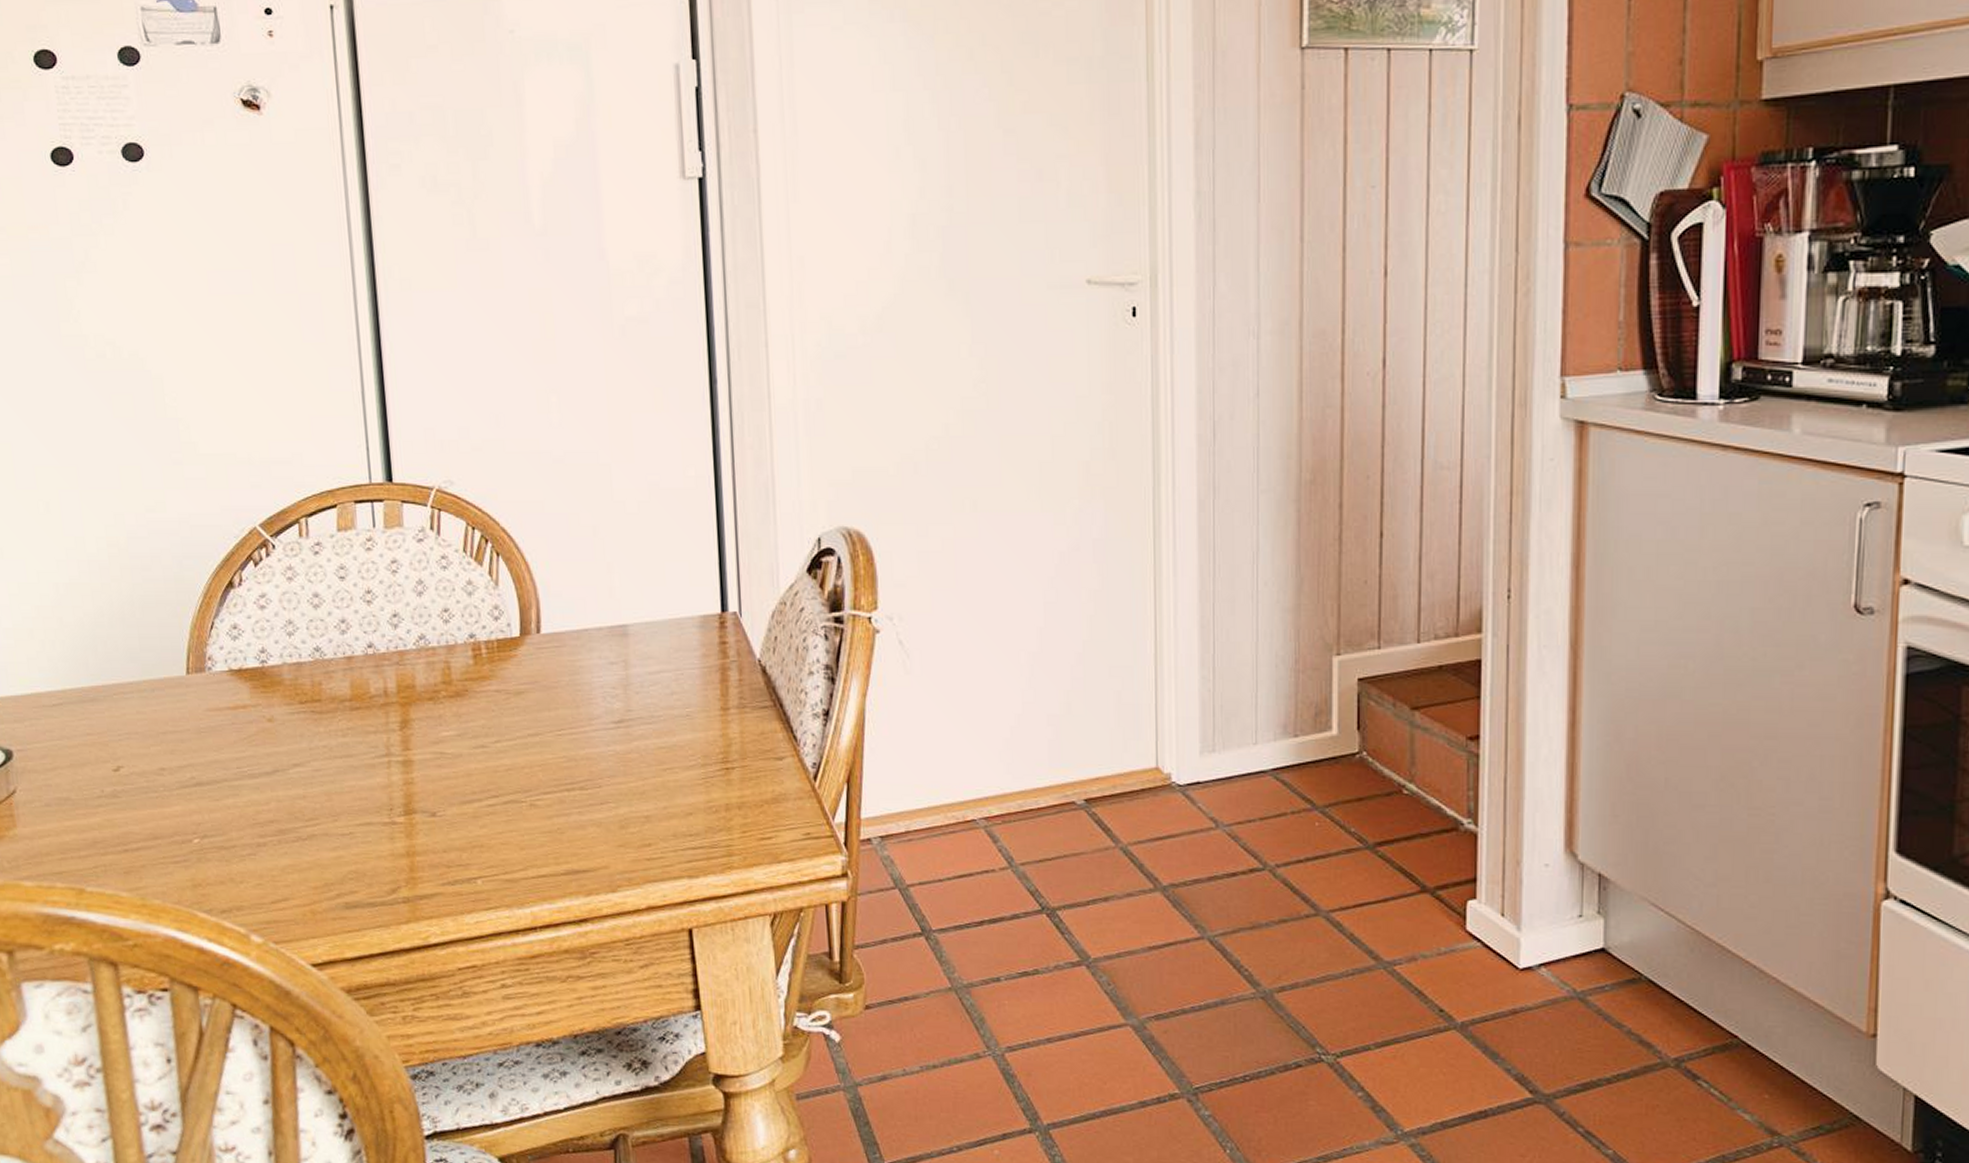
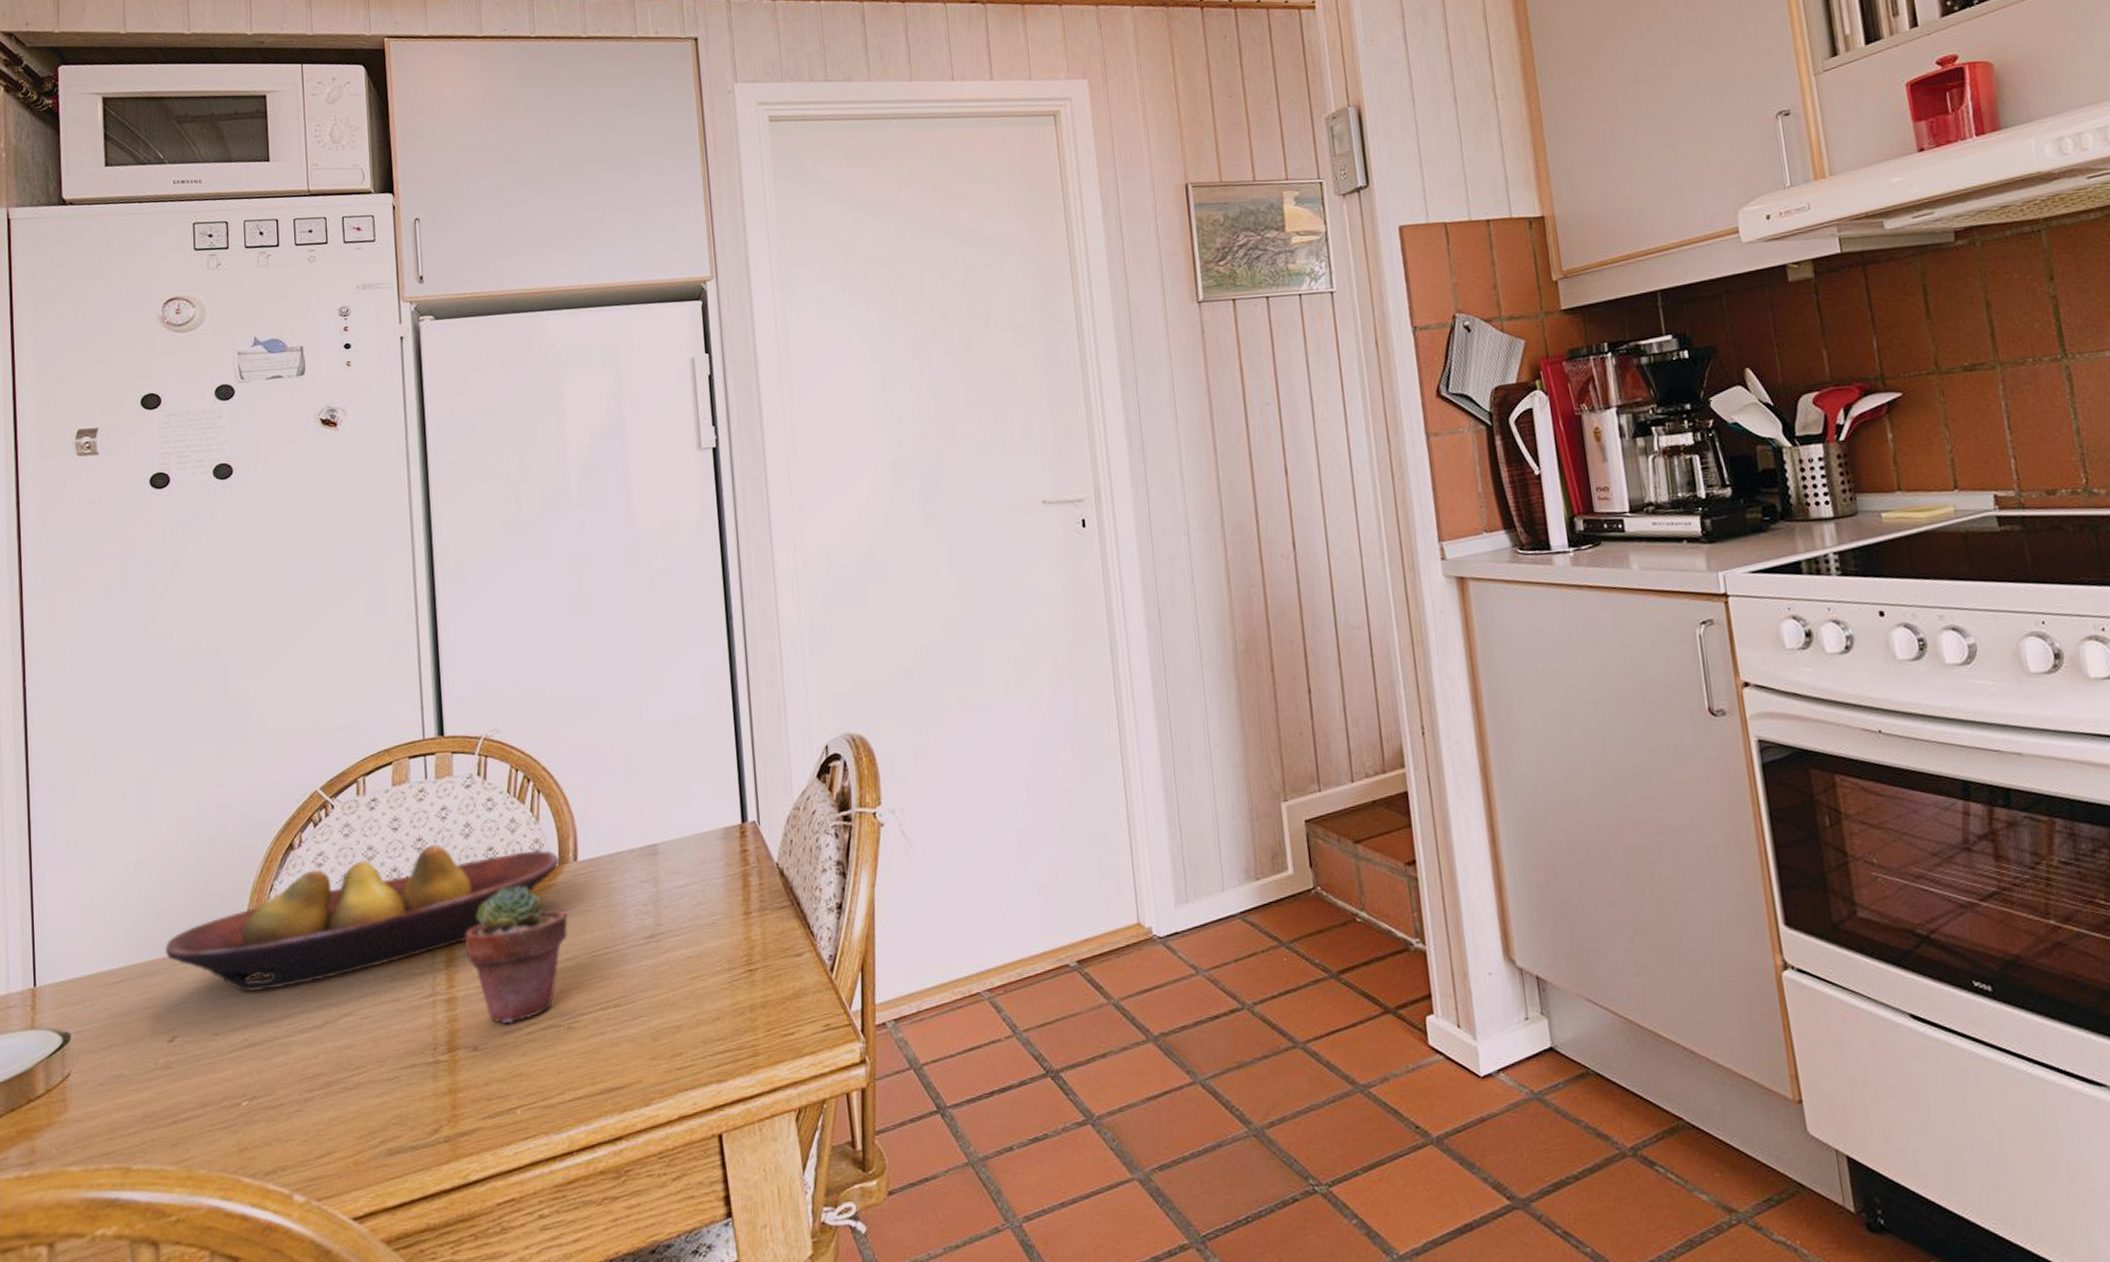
fruit bowl: none [104,599,522,730] -> present [166,845,561,992]
potted succulent: none [420,652,530,794] -> present [465,885,568,1024]

